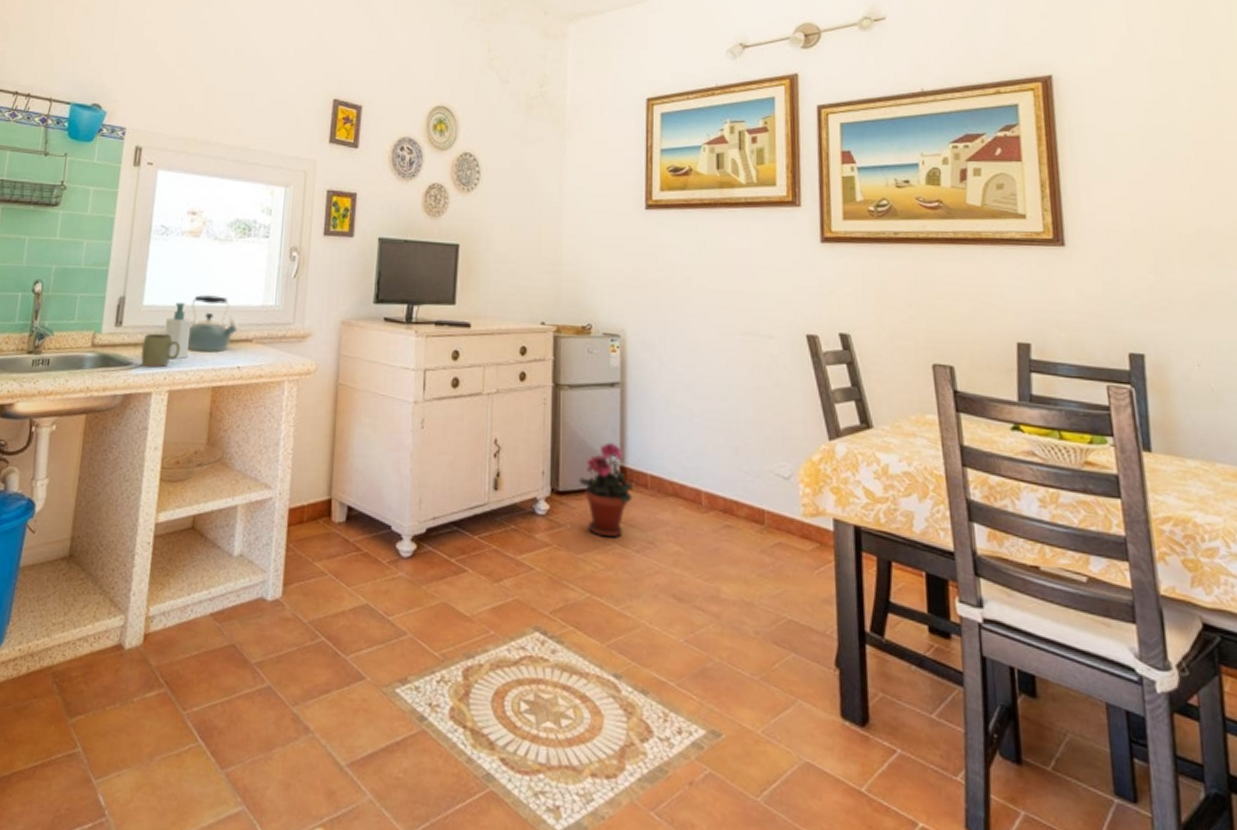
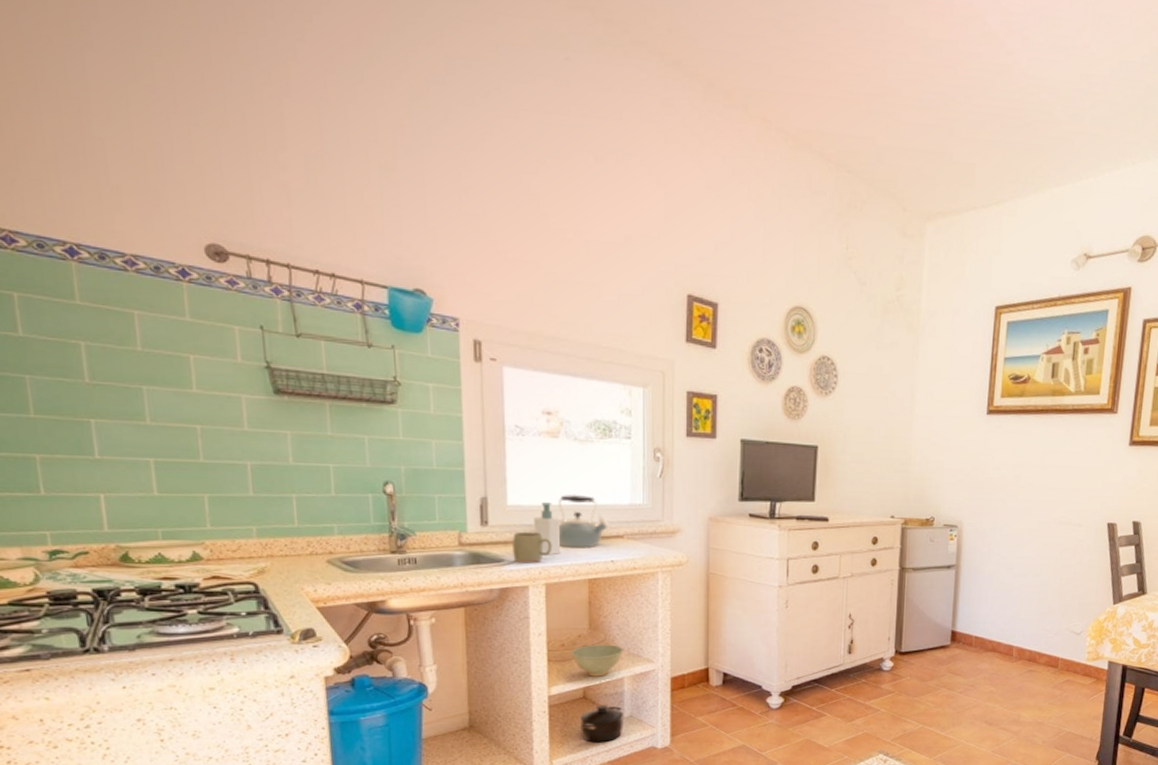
saucepan: none [184,538,233,588] -> present [580,705,623,743]
bowl: none [185,463,241,503] -> present [571,644,624,677]
potted plant: present [579,441,634,538] -> none [918,612,962,684]

